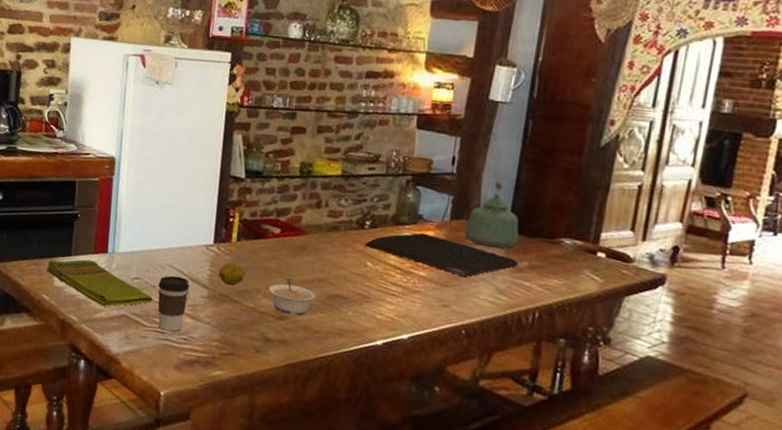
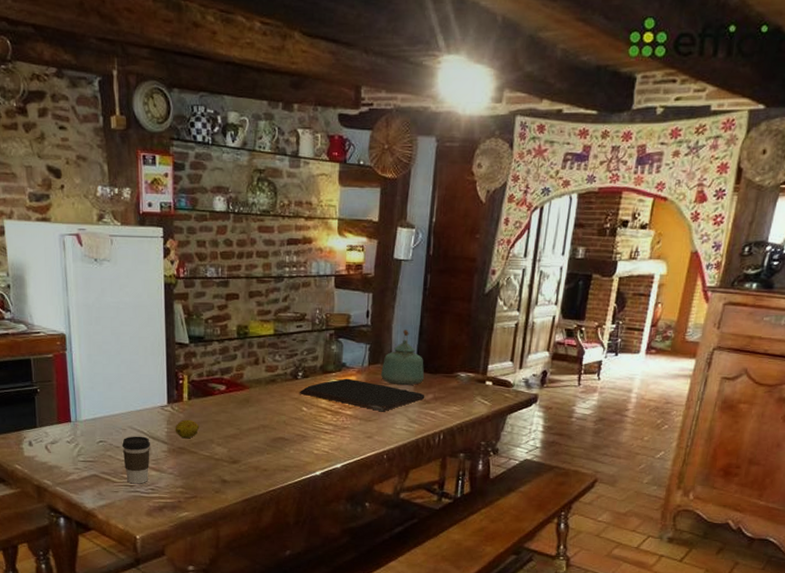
dish towel: present [47,259,153,307] -> none [15,429,119,470]
legume: present [268,277,316,315] -> none [220,427,262,458]

